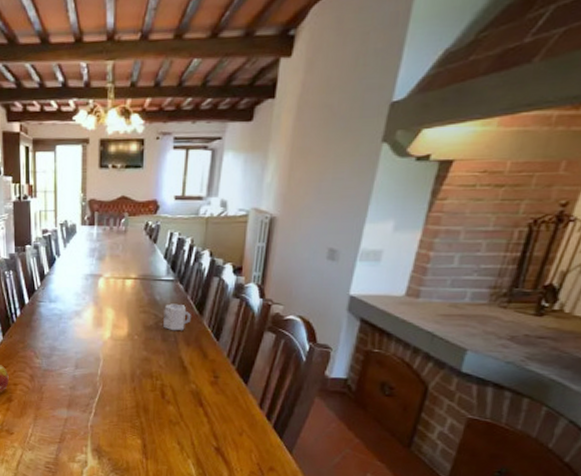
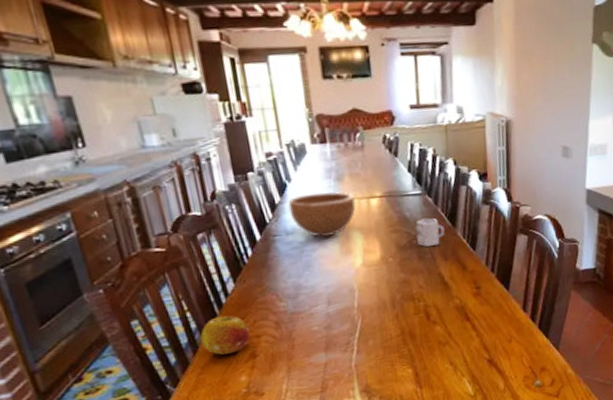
bowl: none [55,269,112,308] -> present [288,192,356,237]

